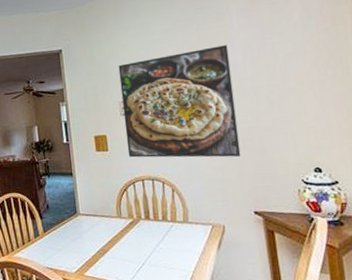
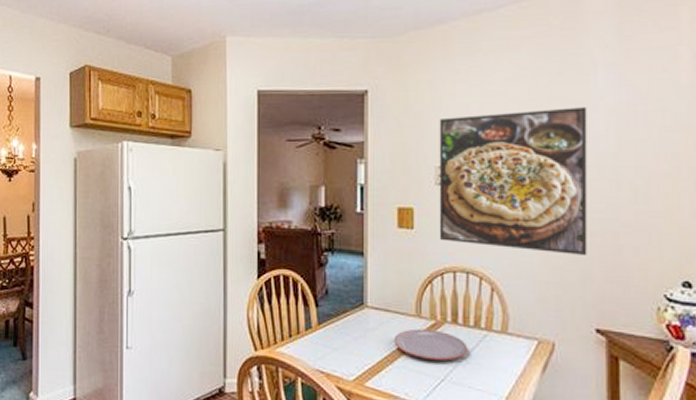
plate: none [103,226,160,250] -> present [394,328,468,361]

